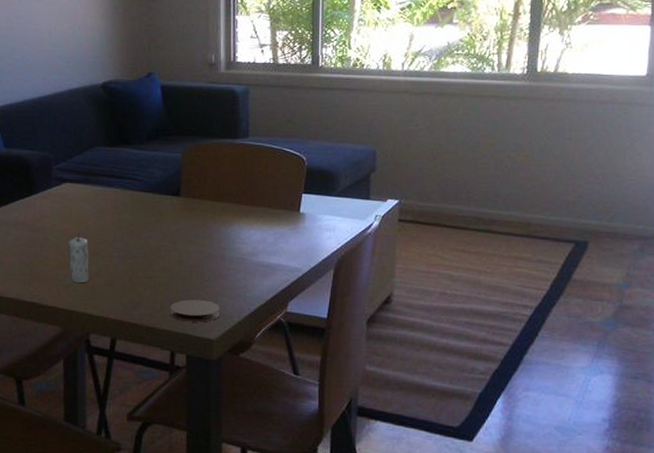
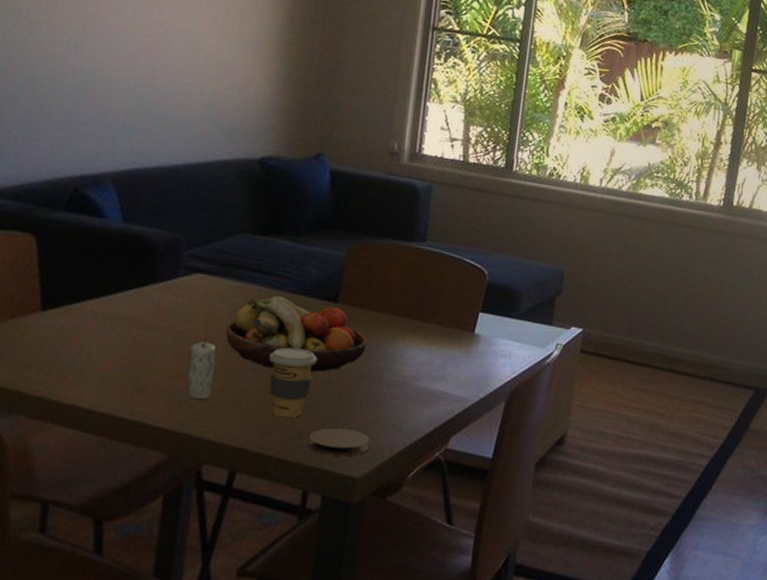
fruit bowl: none [93,195,208,255] -> present [225,295,367,372]
coffee cup: none [131,236,170,294] -> present [269,347,318,418]

